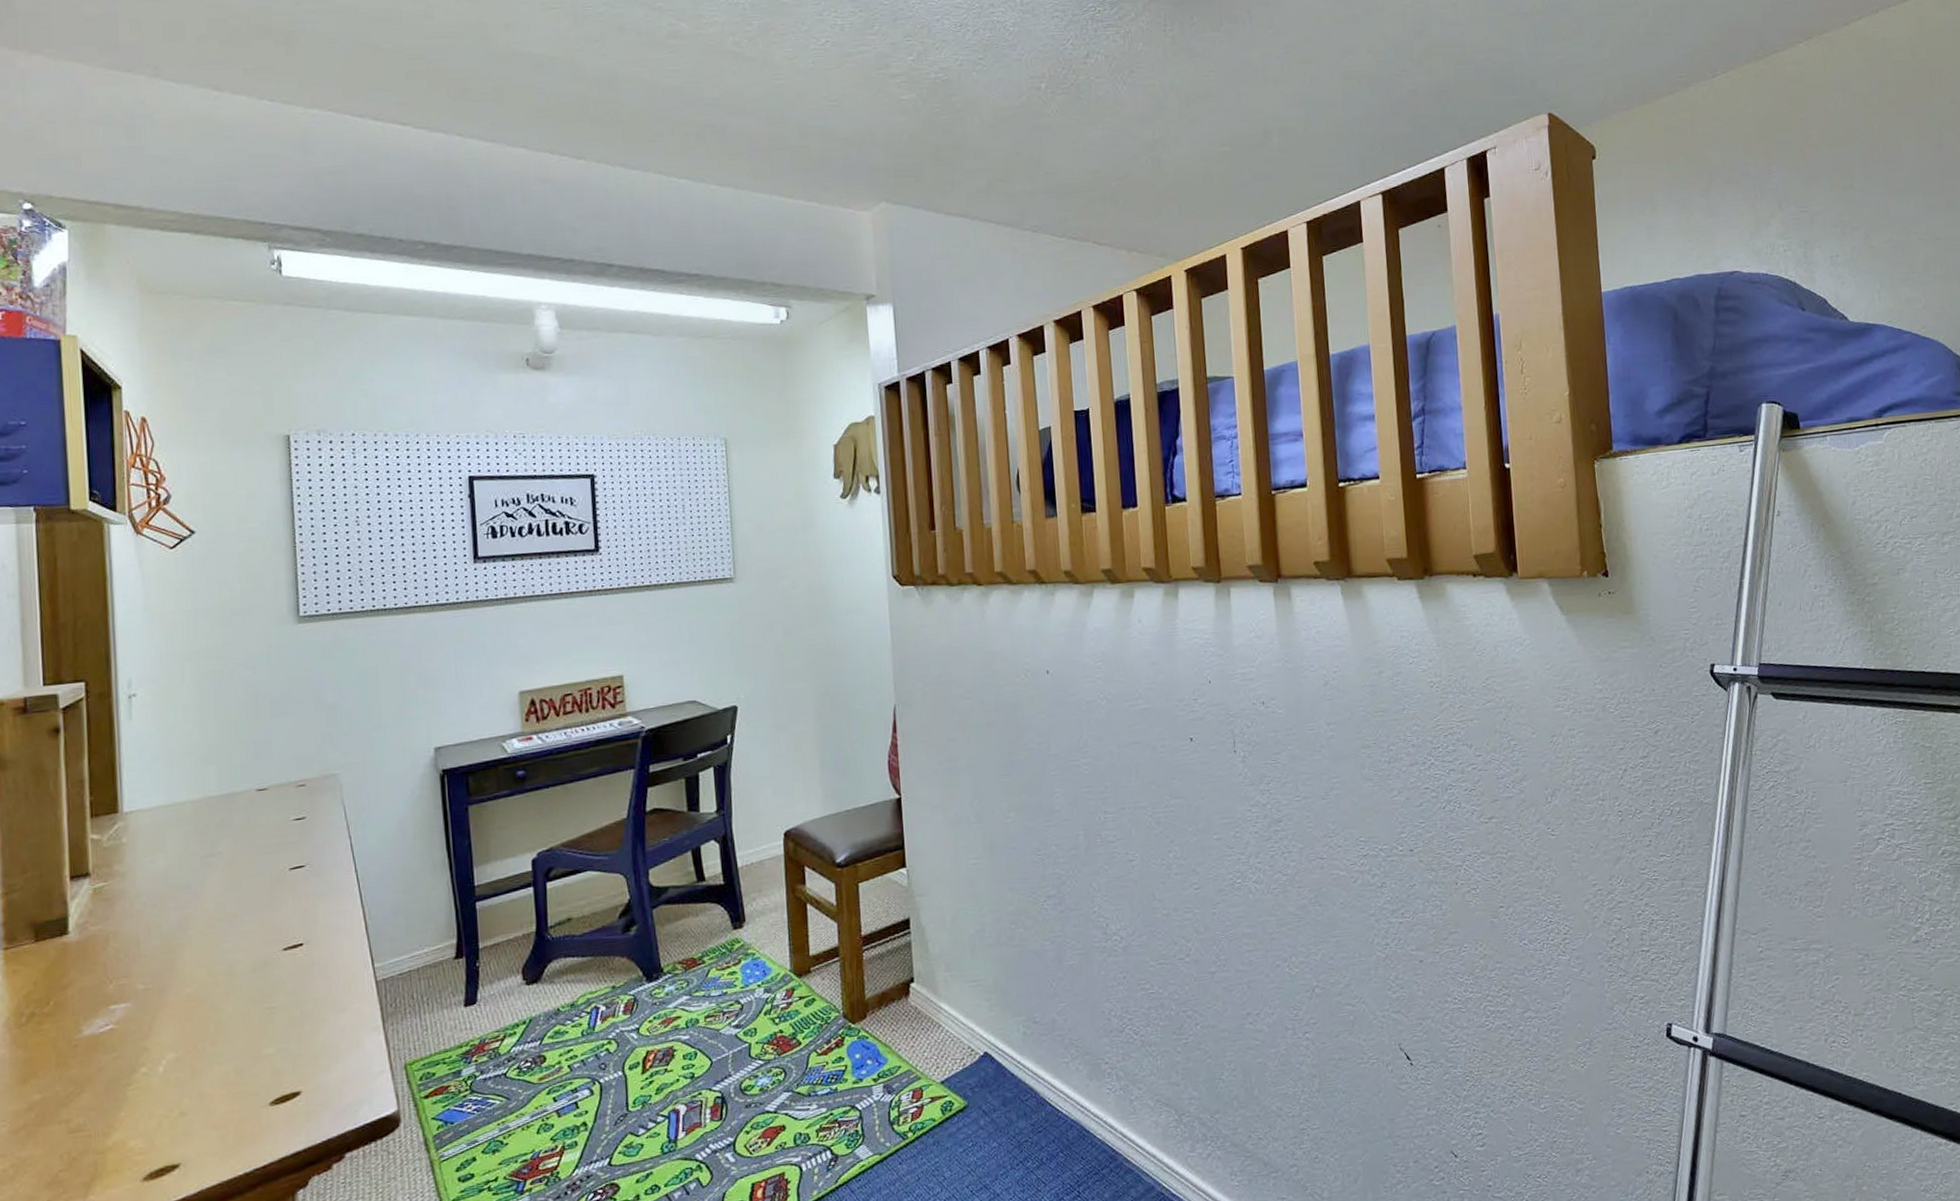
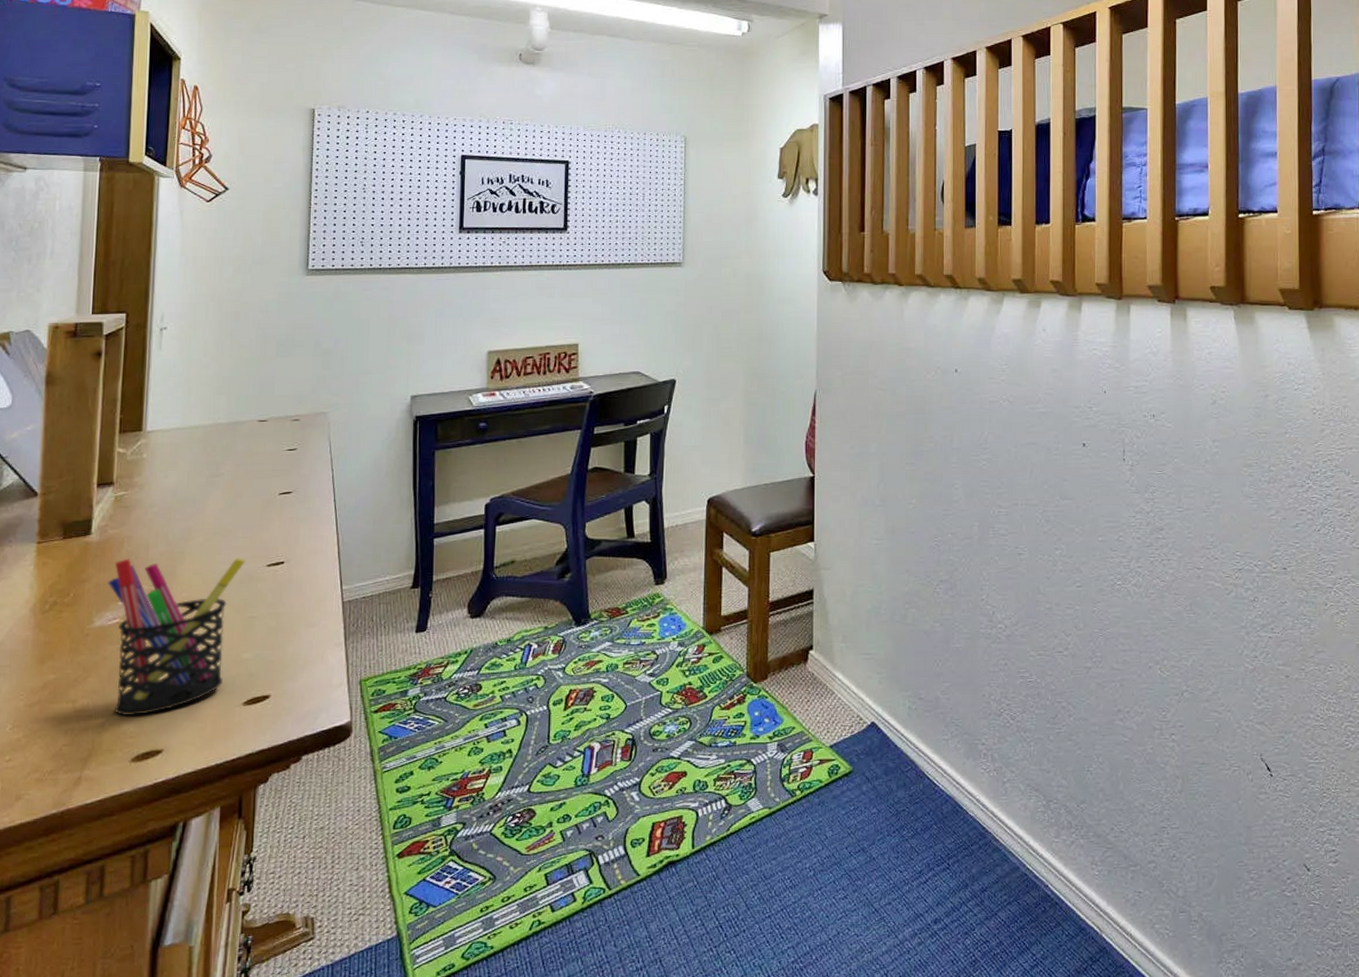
pen holder: none [94,944,258,1131] -> present [107,558,246,715]

